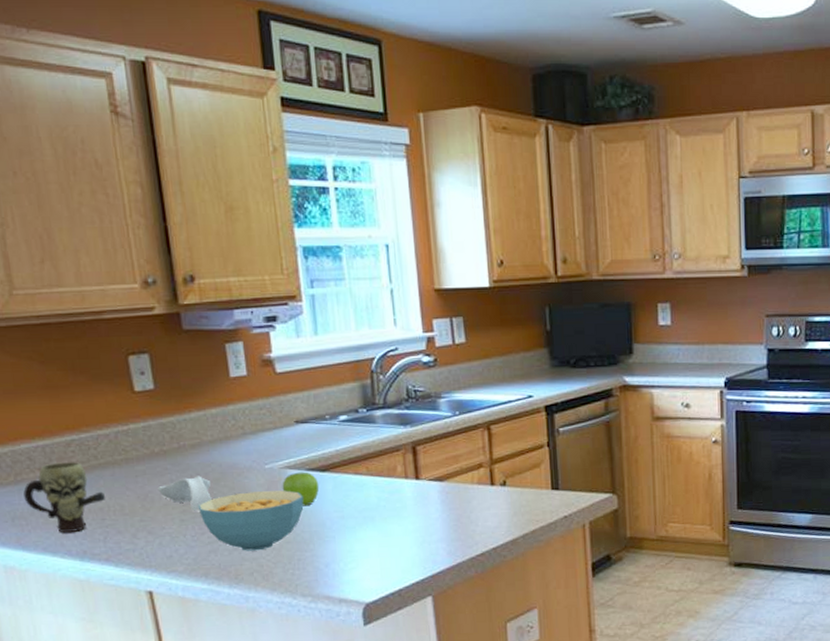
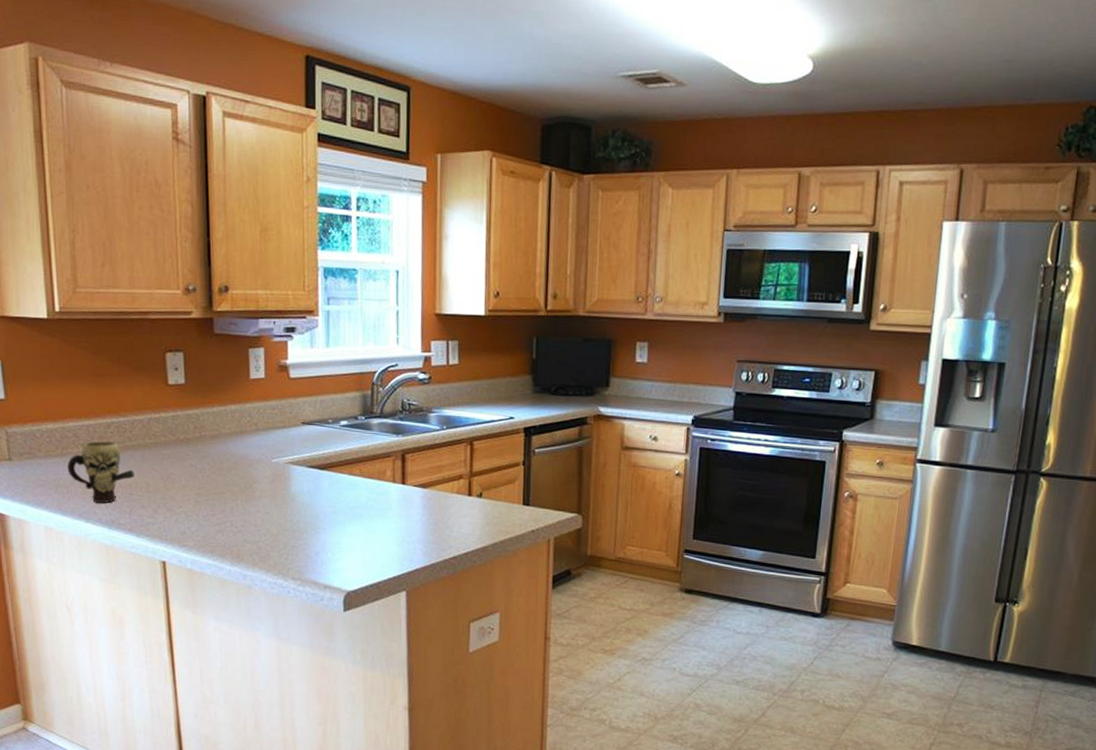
spoon rest: present [157,476,212,511] -> none [179,463,224,494]
cereal bowl: present [197,490,304,551] -> none [211,482,302,535]
fruit: present [282,471,320,507] -> none [285,468,317,499]

